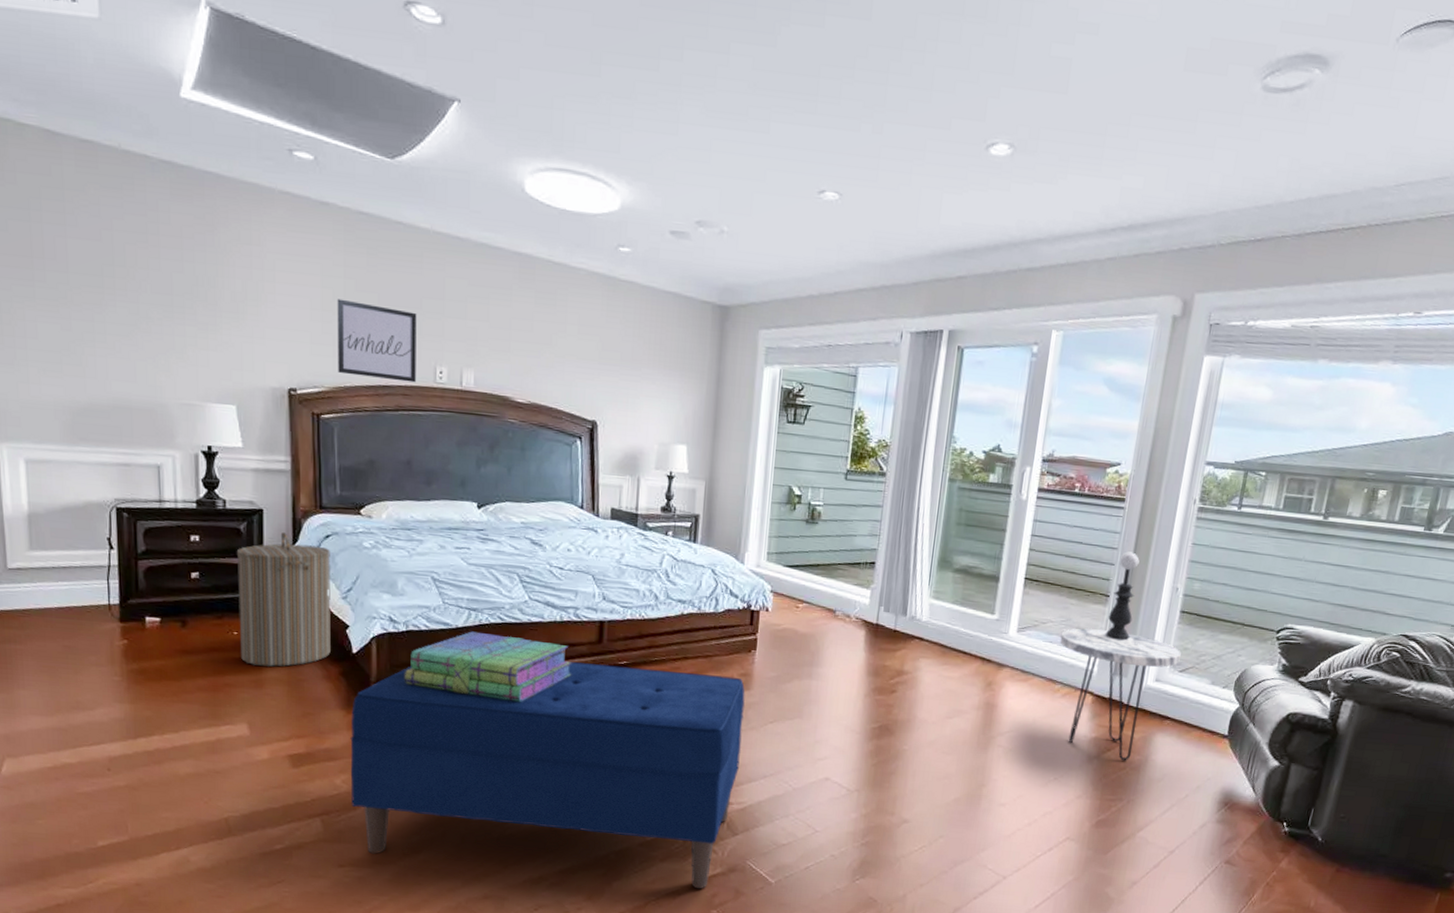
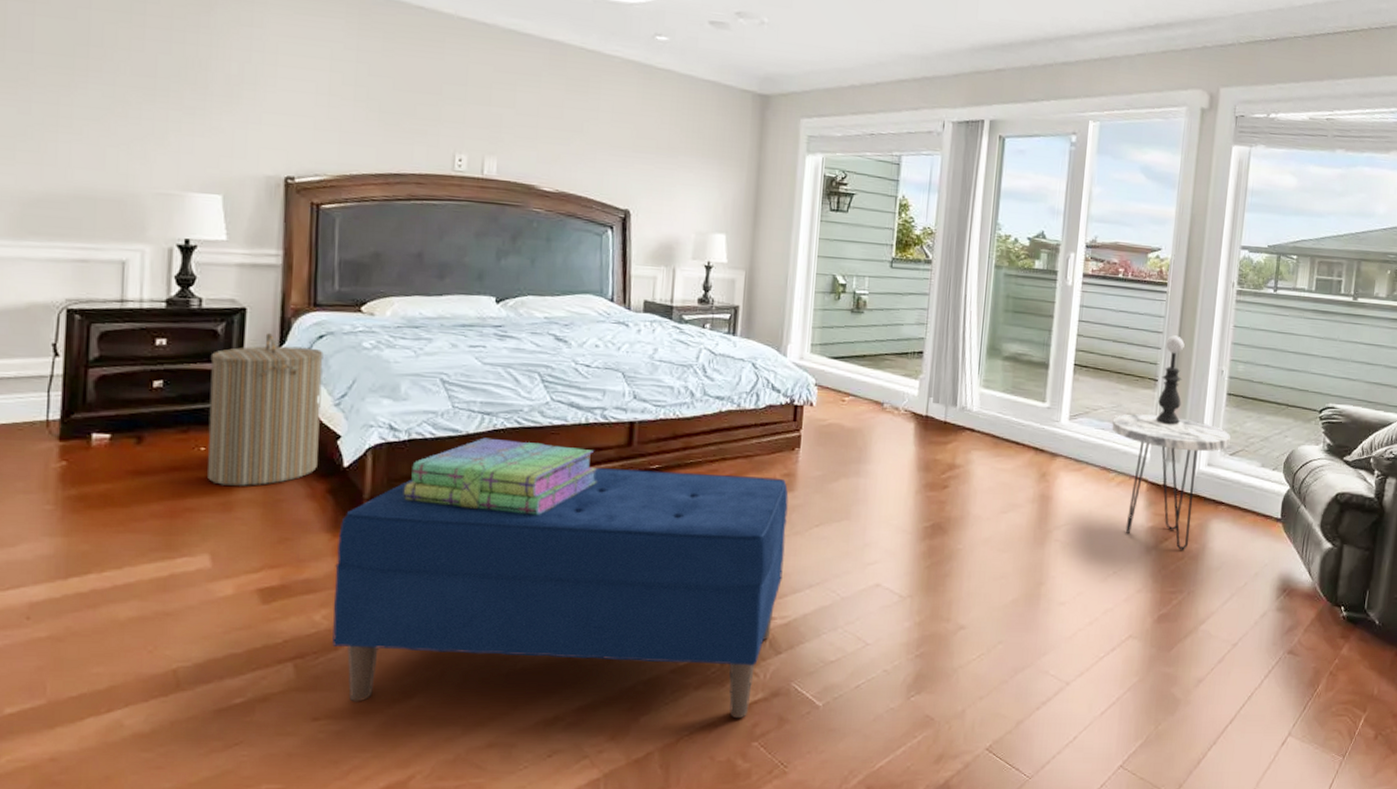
wall art: present [337,298,417,383] -> none [344,83,436,171]

